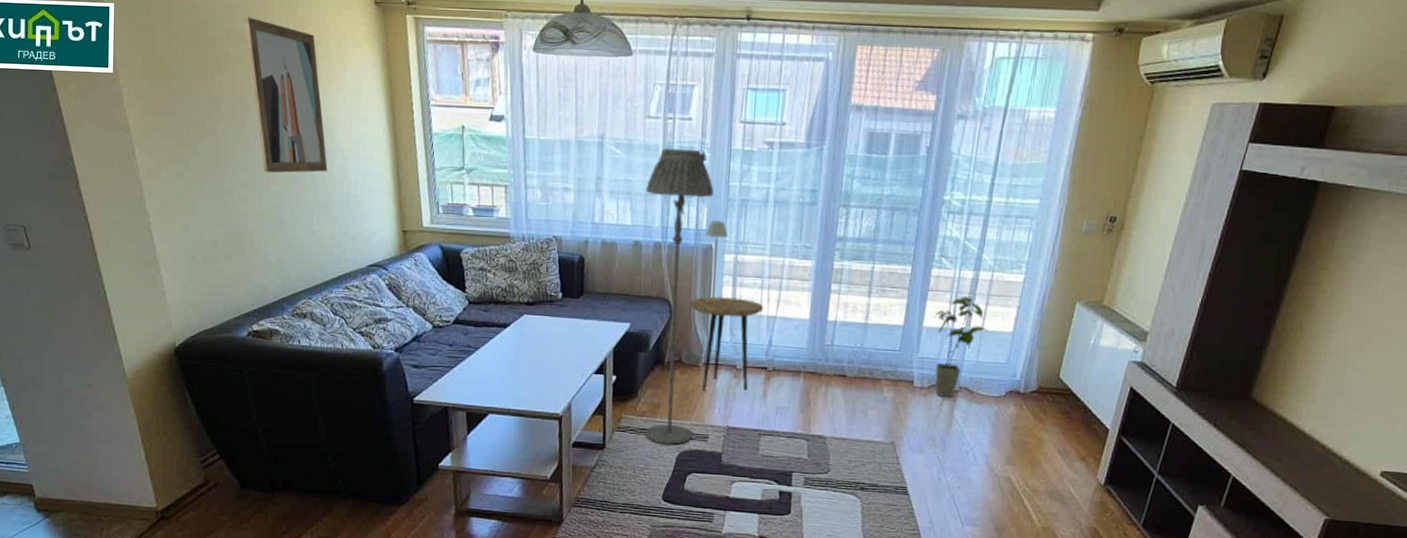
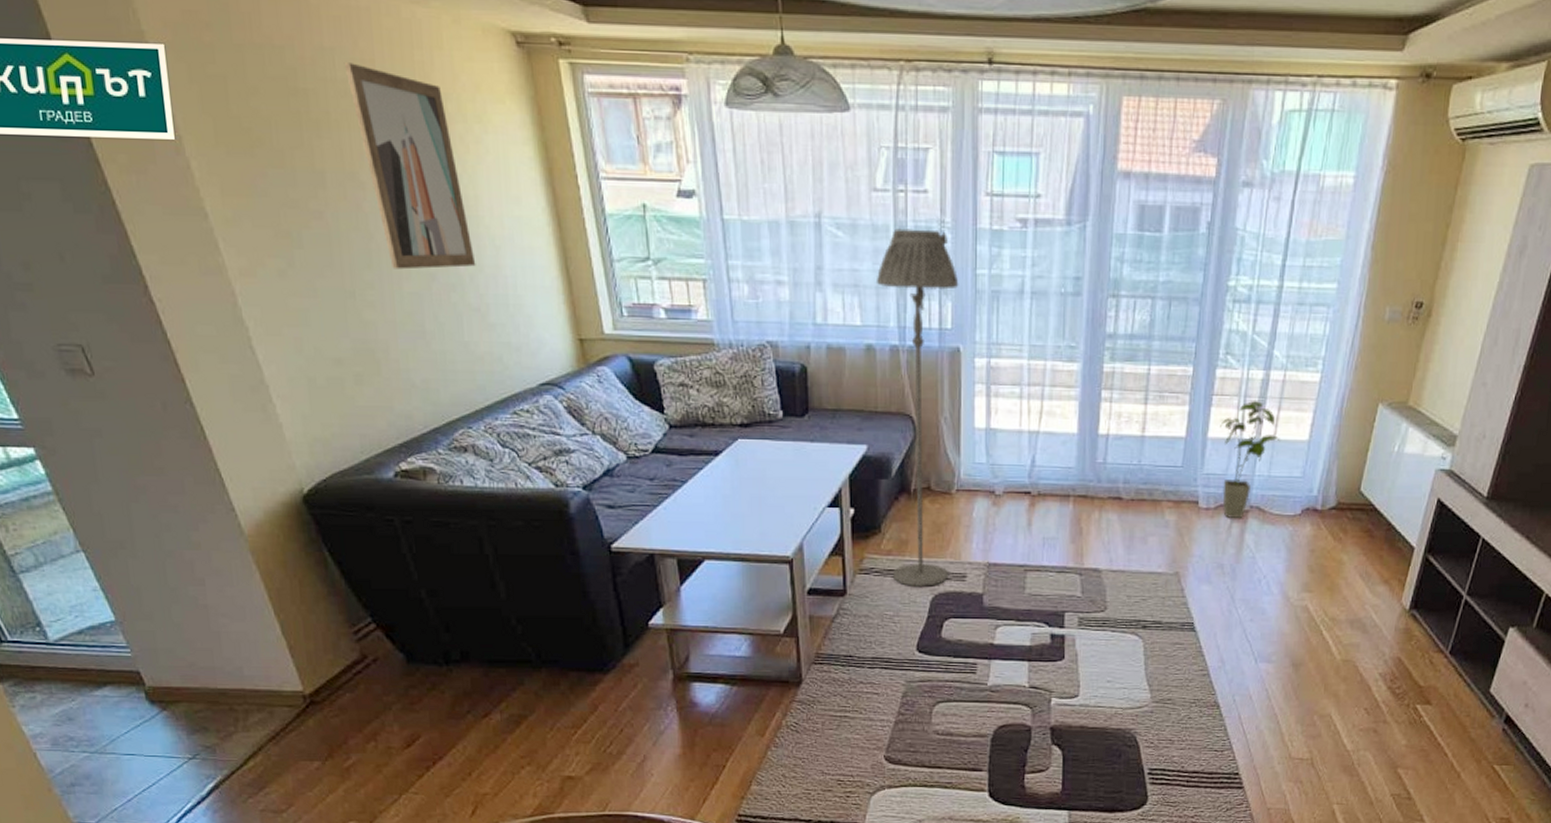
side table: present [690,296,764,391] -> none [937,409,1024,522]
table lamp: present [702,220,729,304] -> none [950,317,979,419]

